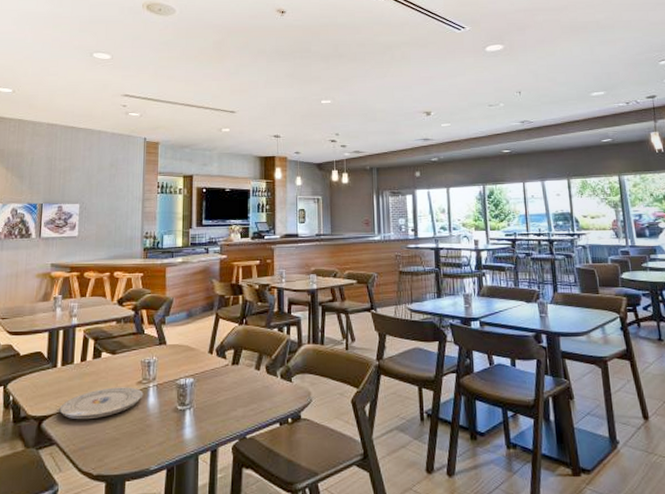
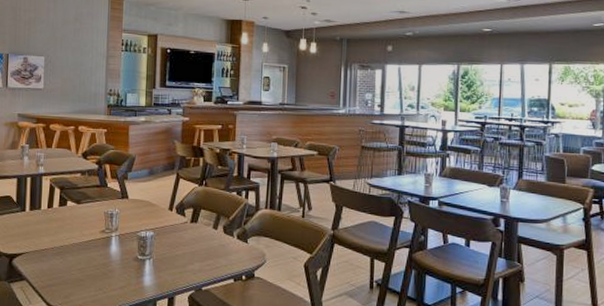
plate: present [59,387,144,420] -> none [28,233,106,261]

